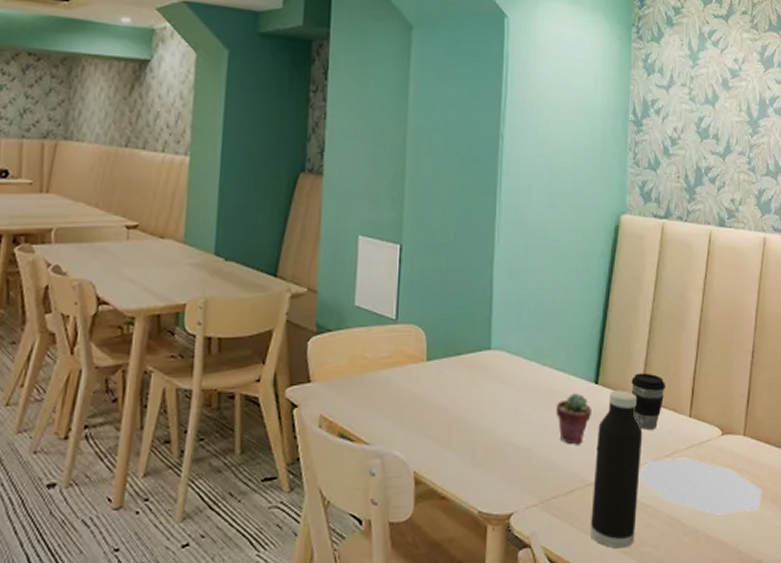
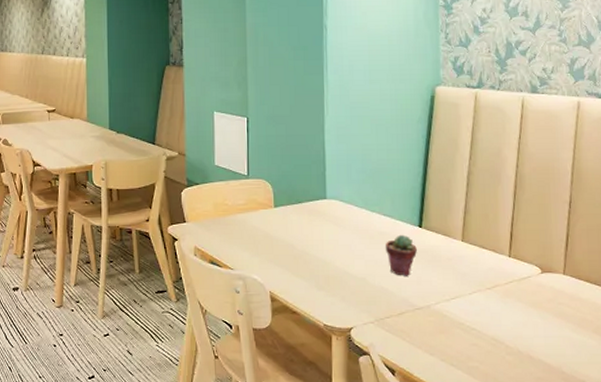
water bottle: present [589,390,643,549] -> none [420,233,465,361]
coffee cup: present [631,373,665,430] -> none [452,219,485,266]
plate: present [638,457,763,515] -> none [463,291,584,340]

